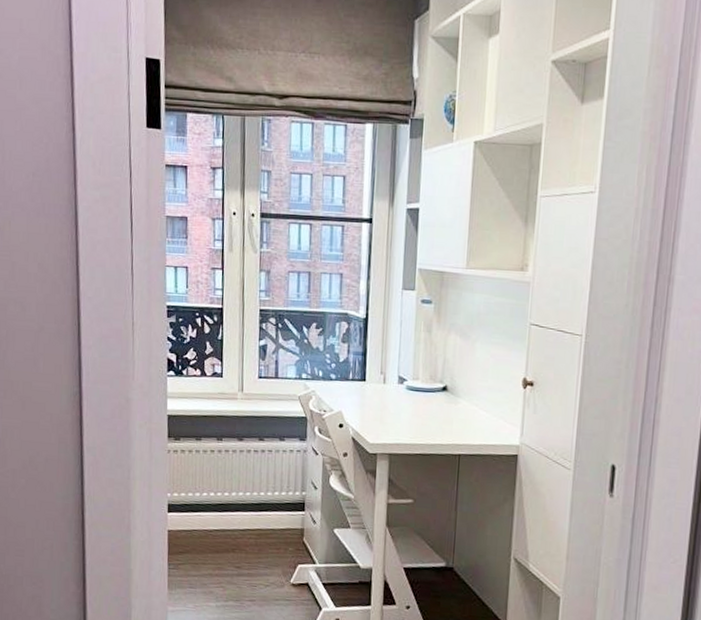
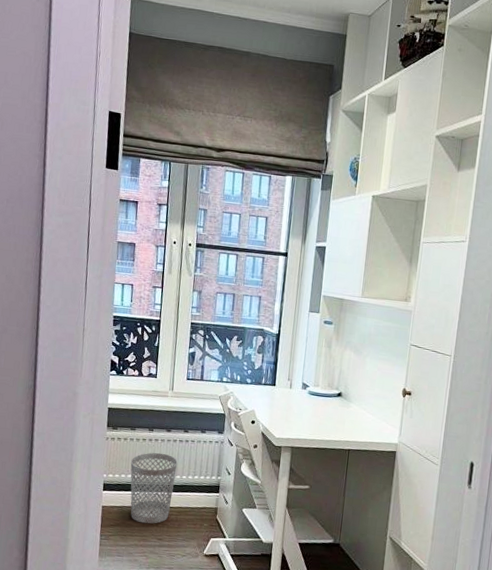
wastebasket: none [198,465,253,550] -> present [130,452,178,524]

